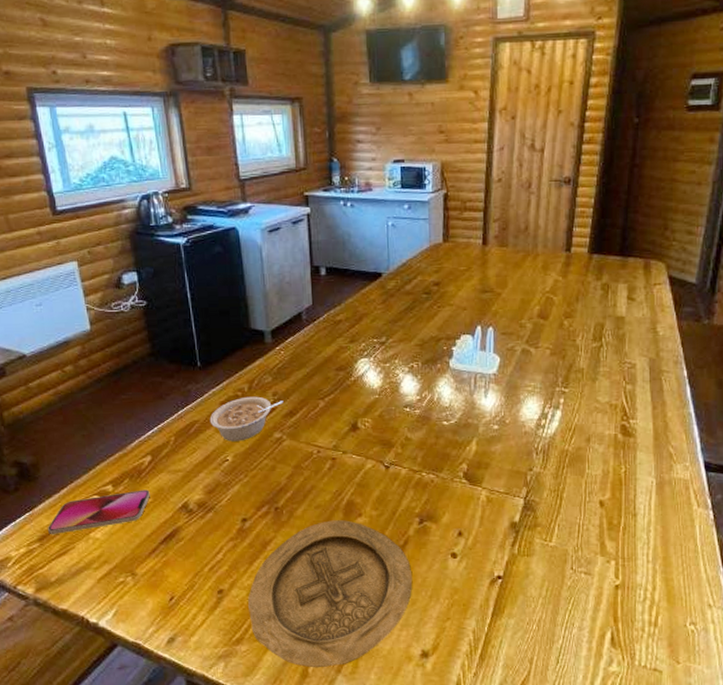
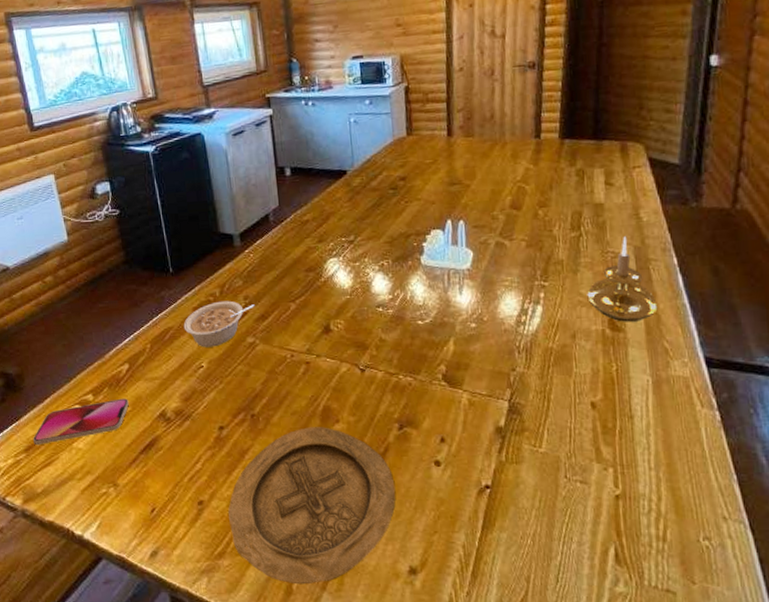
candle holder: none [603,348,666,428] -> present [587,236,658,322]

